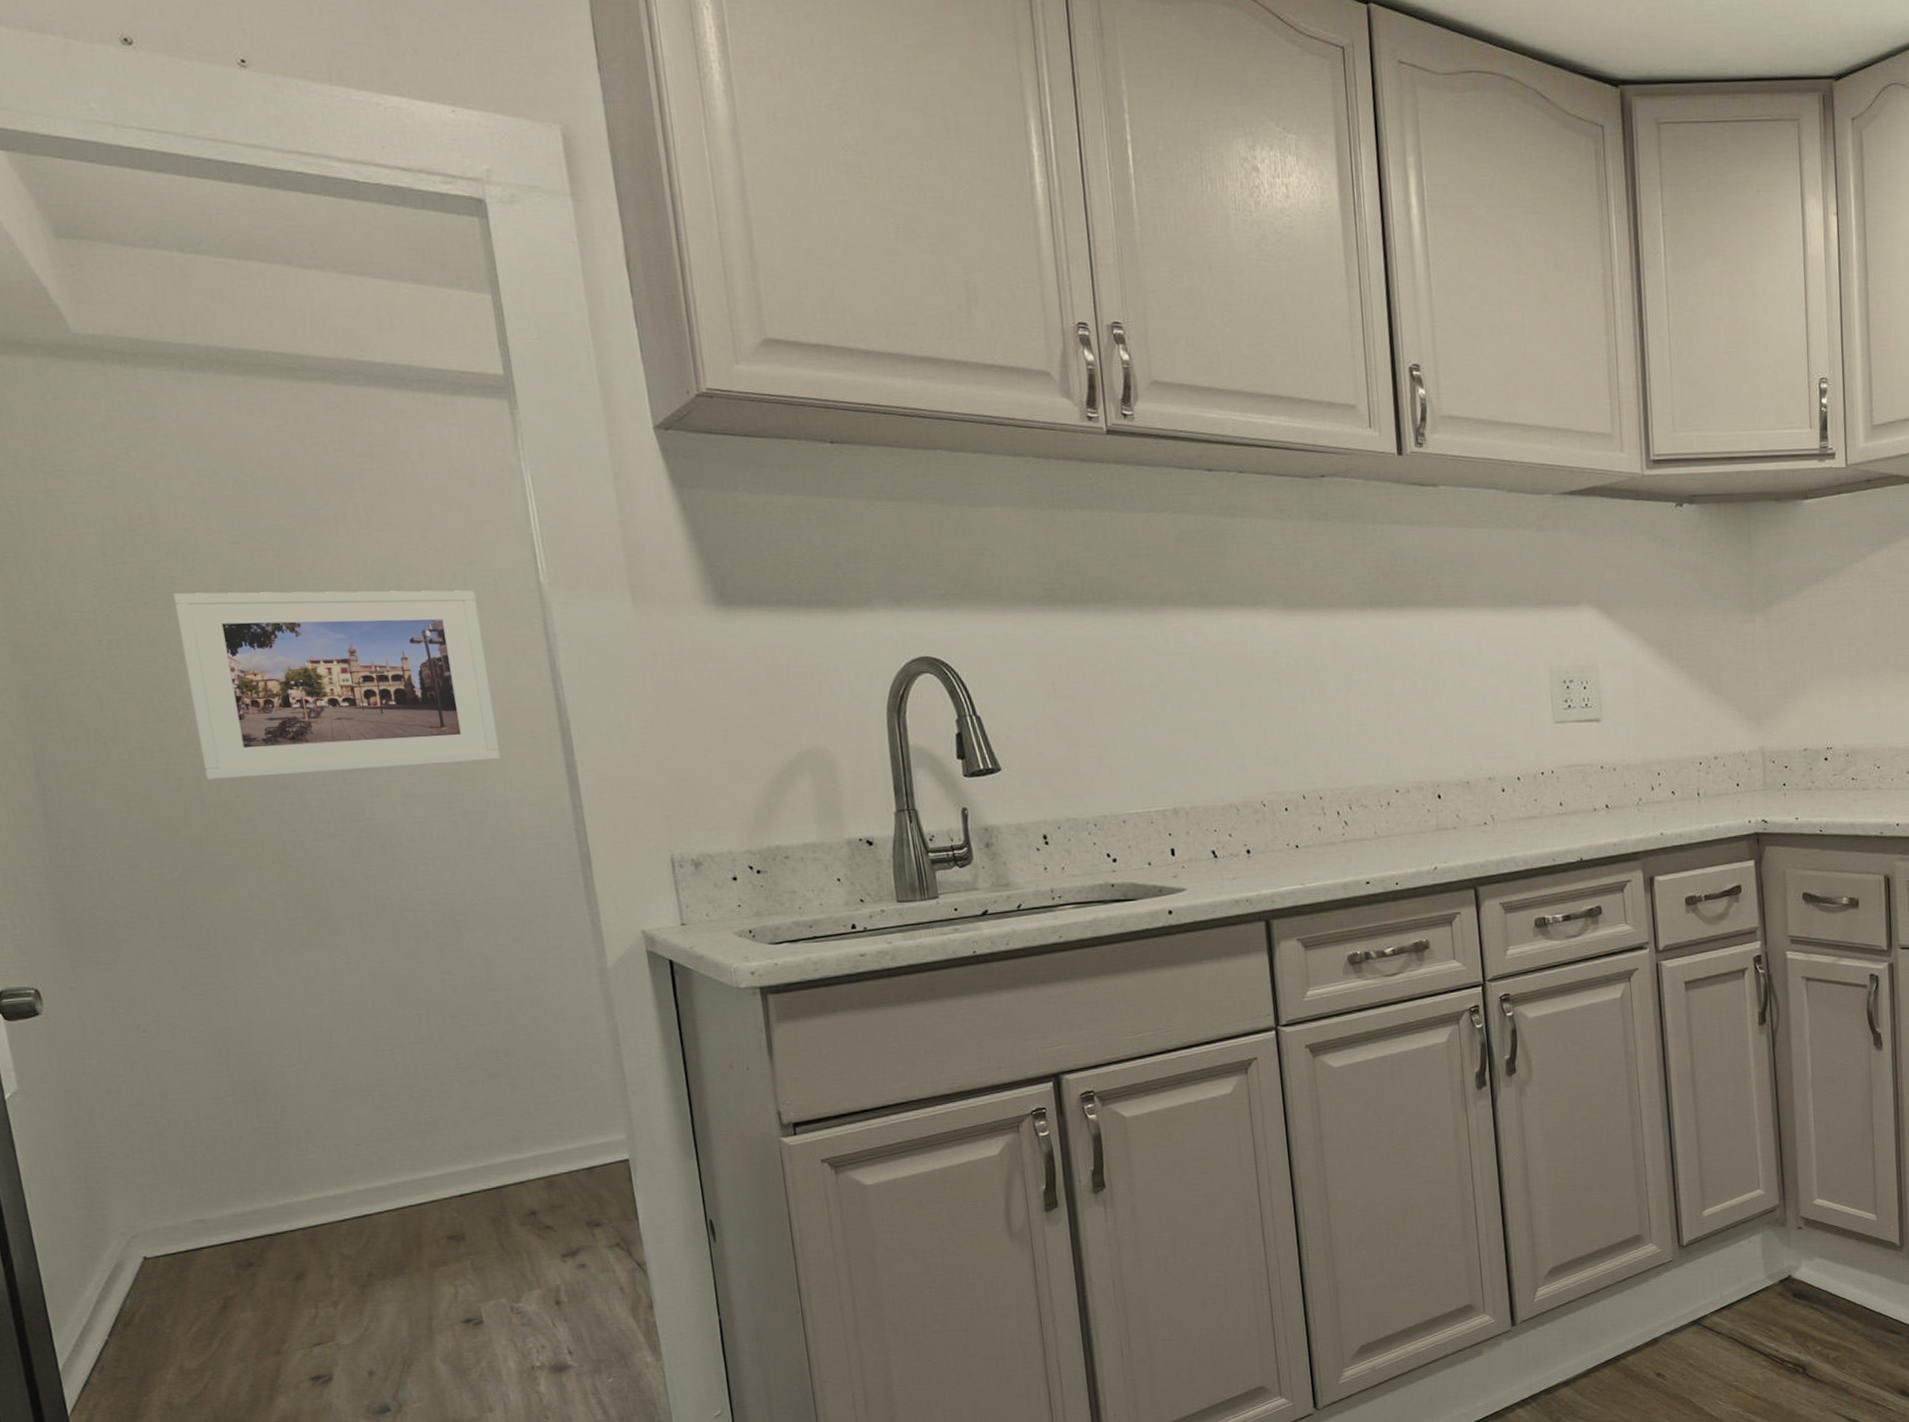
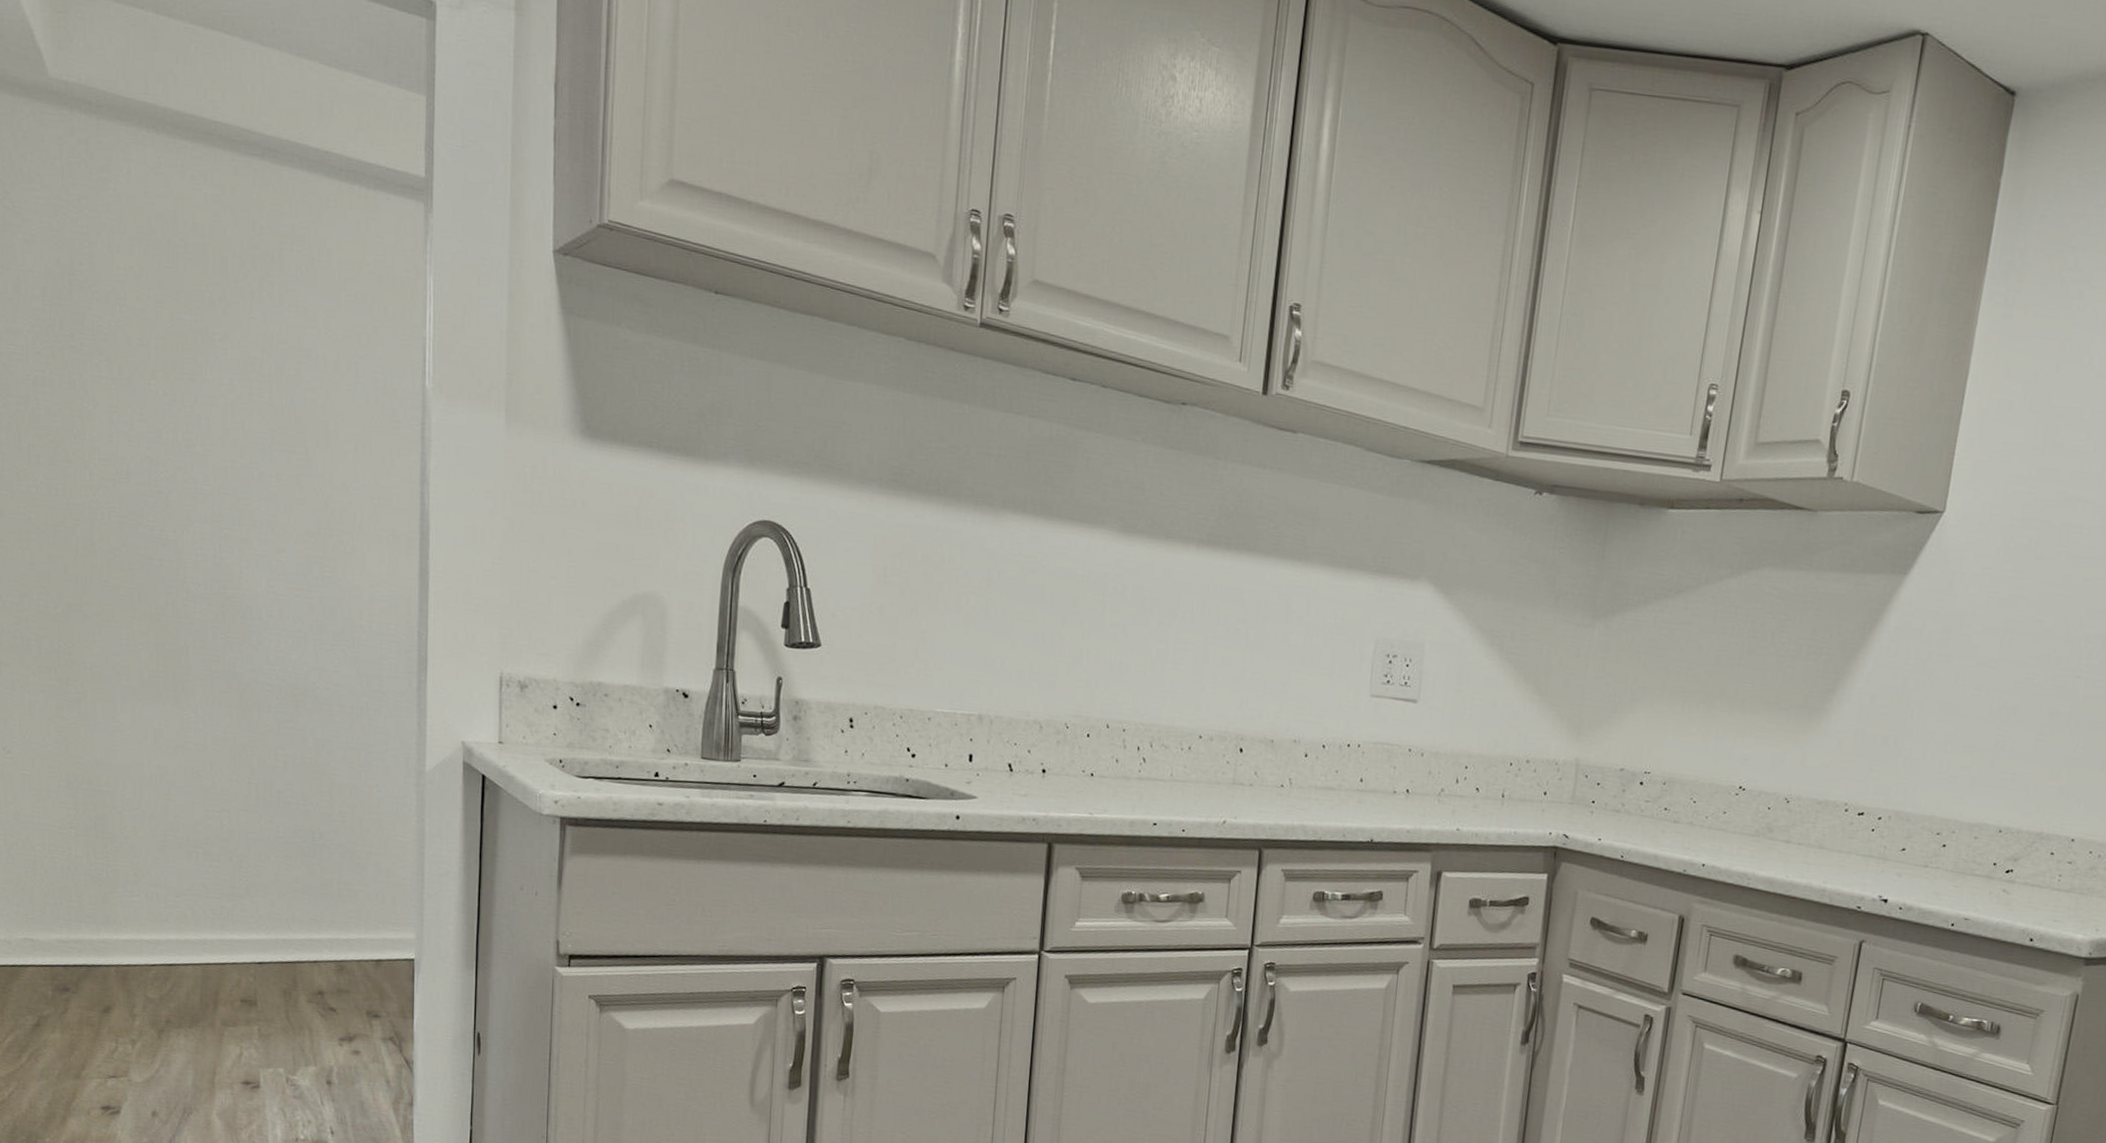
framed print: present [173,590,501,780] -> none [98,341,364,552]

